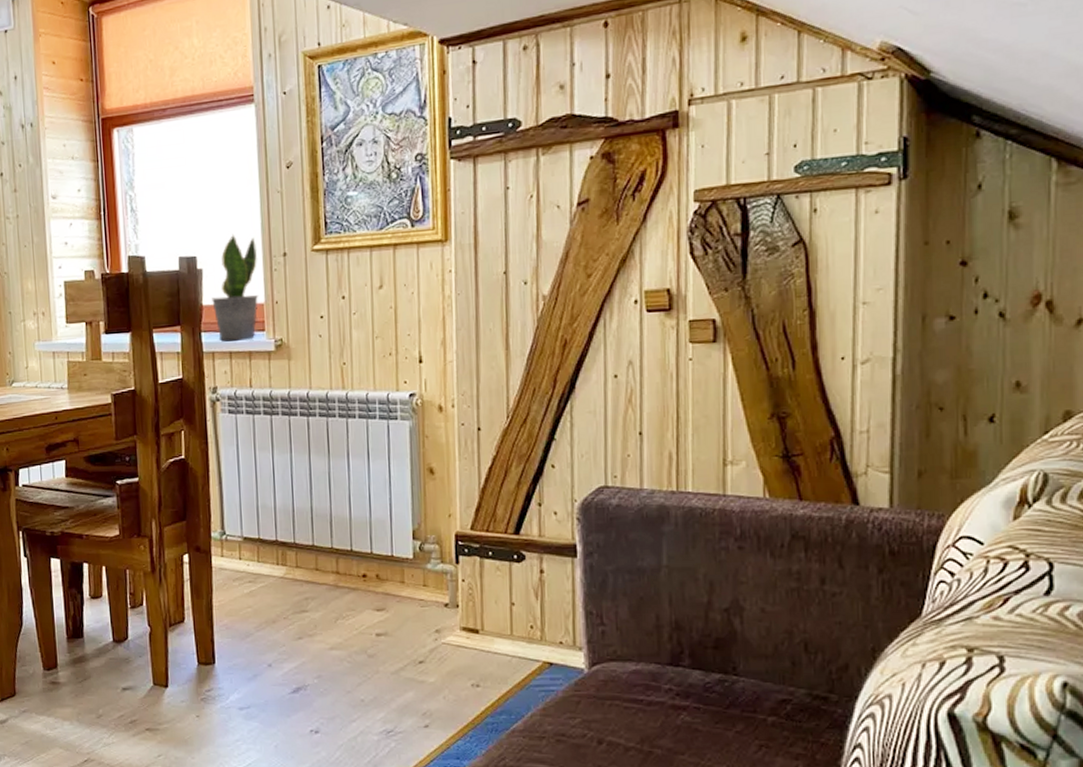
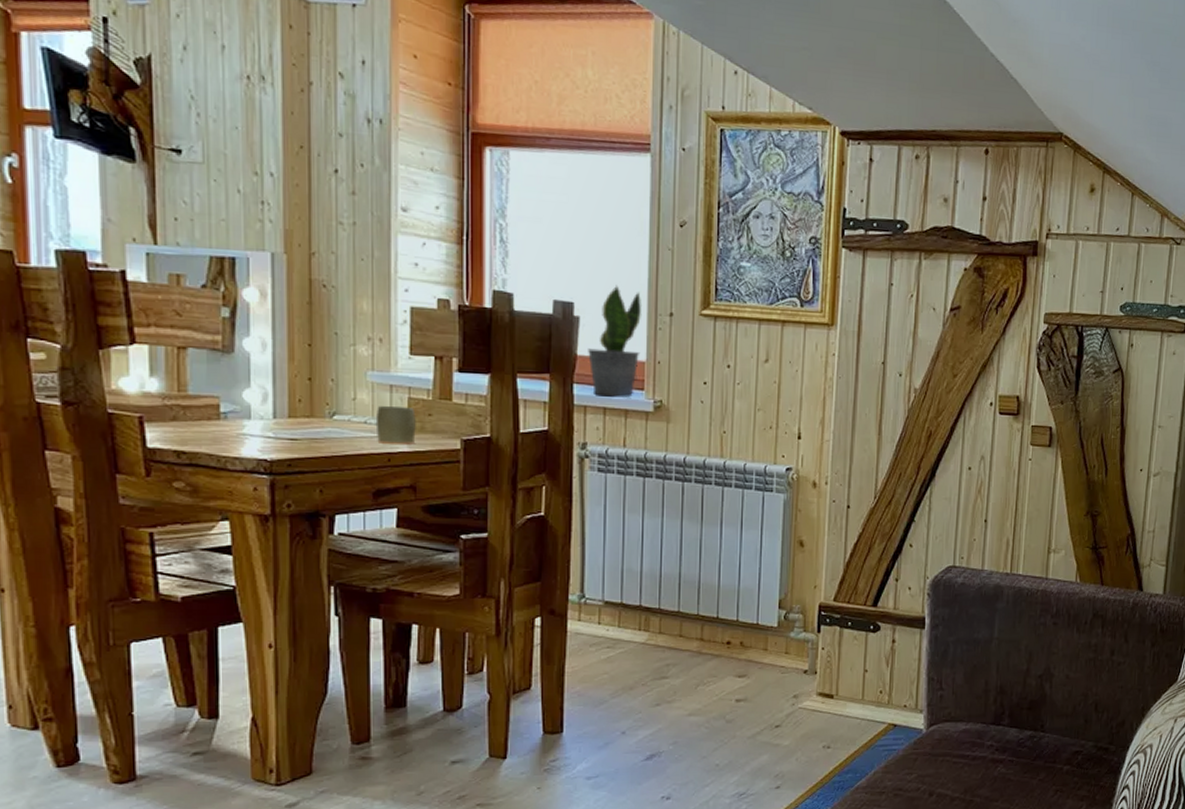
mug: none [43,370,76,404] -> present [375,406,416,444]

